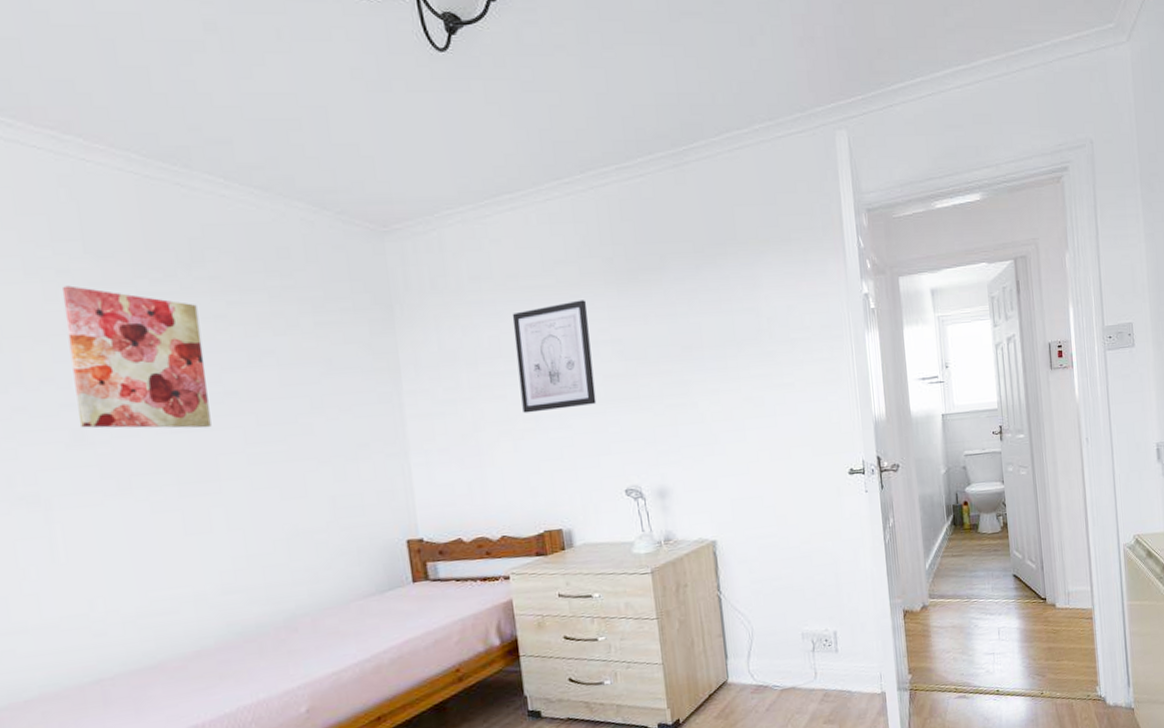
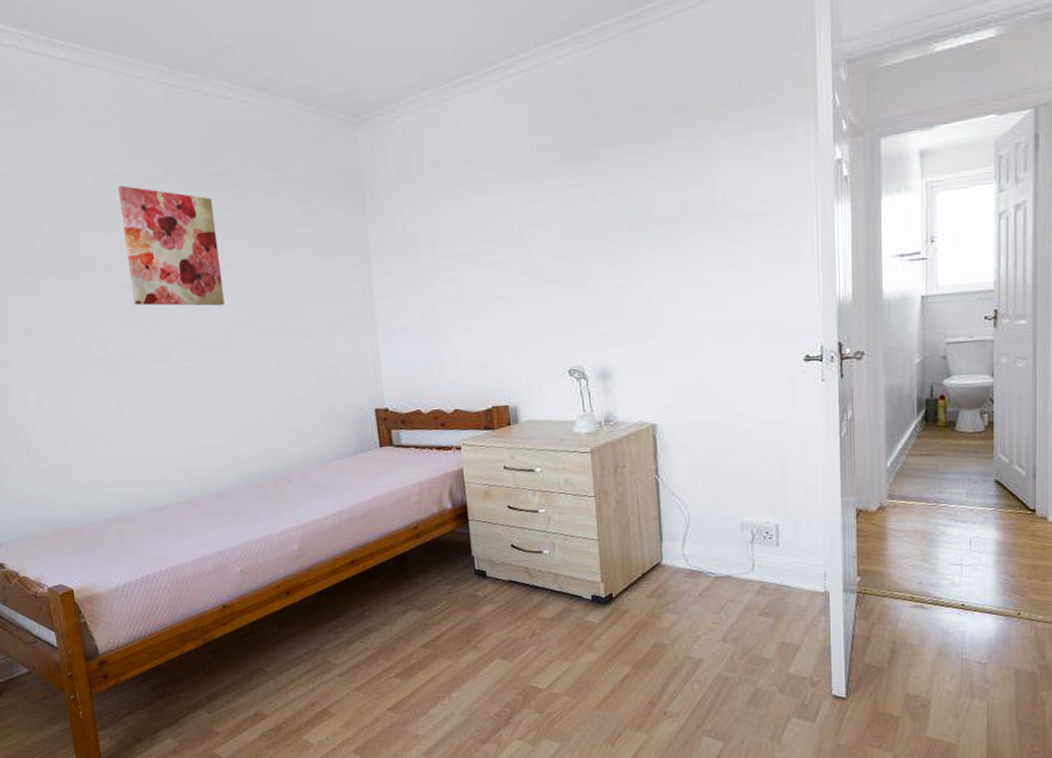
wall art: present [512,300,597,414] -> none [467,180,544,294]

